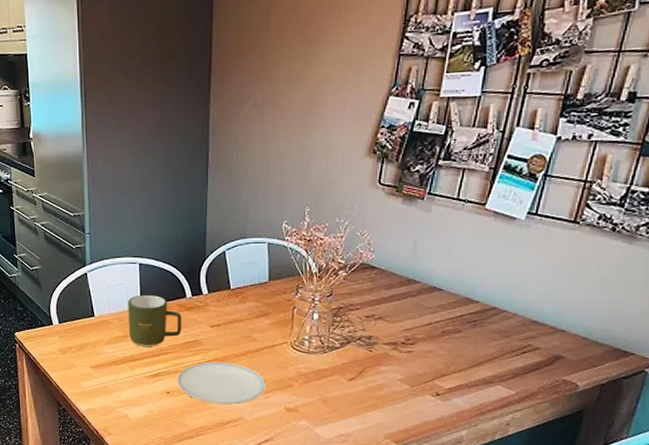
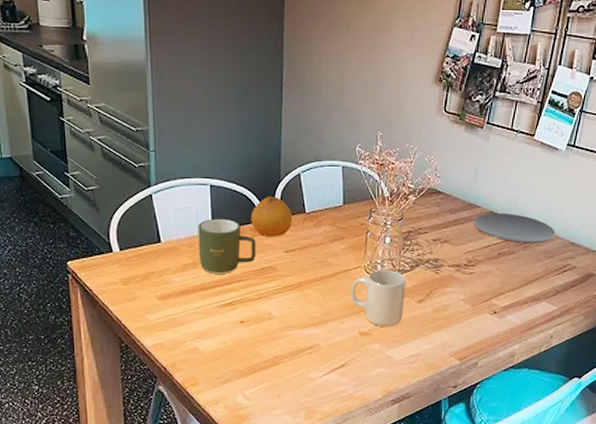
fruit: none [177,273,218,312] -> present [251,196,293,237]
plate: present [177,362,266,405] -> none [251,288,341,332]
cup: none [277,346,336,405] -> present [351,269,407,327]
plate: none [412,288,514,322] -> present [473,213,556,244]

